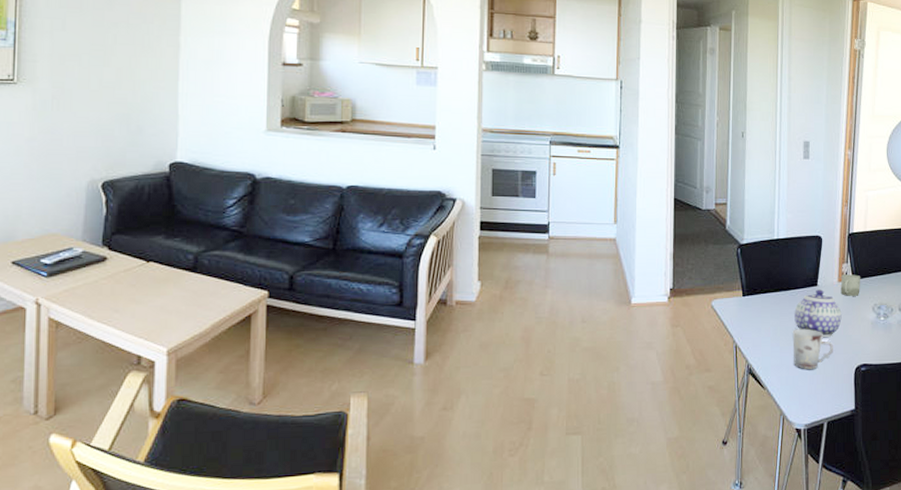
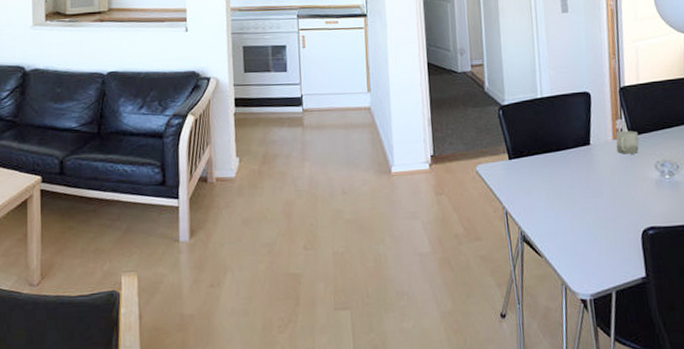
cup: present [792,329,833,369] -> none [567,191,615,235]
teapot: present [794,289,842,337] -> none [567,148,621,199]

